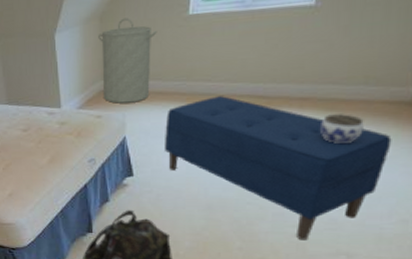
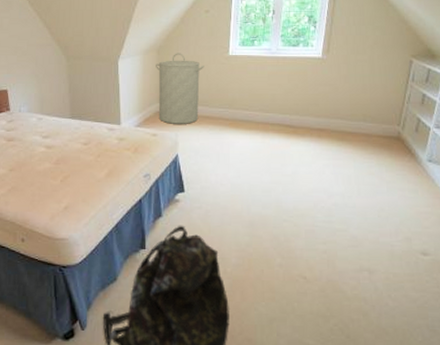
bench: present [165,96,392,241] -> none [212,123,389,257]
jar: present [319,114,364,145] -> none [335,144,367,170]

